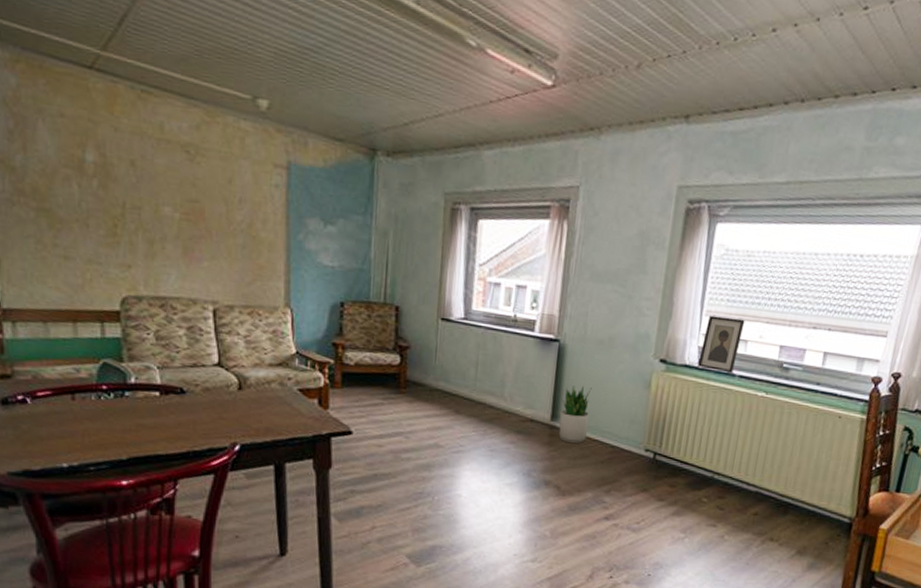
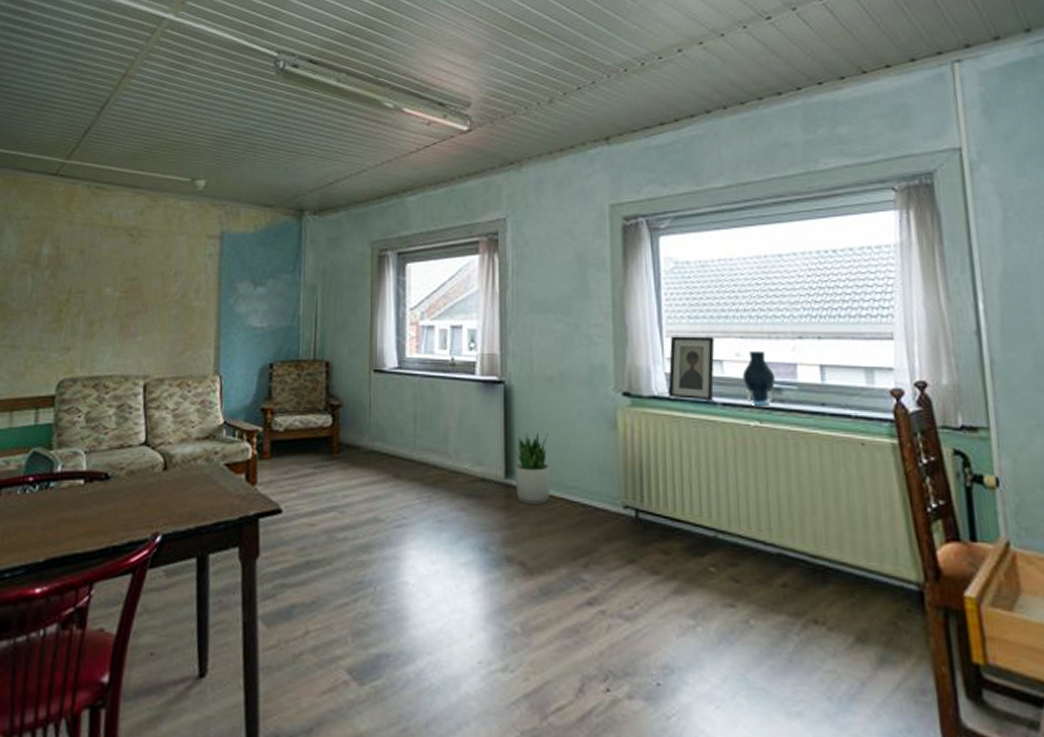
vase: none [760,335,787,381] -> present [742,352,775,406]

